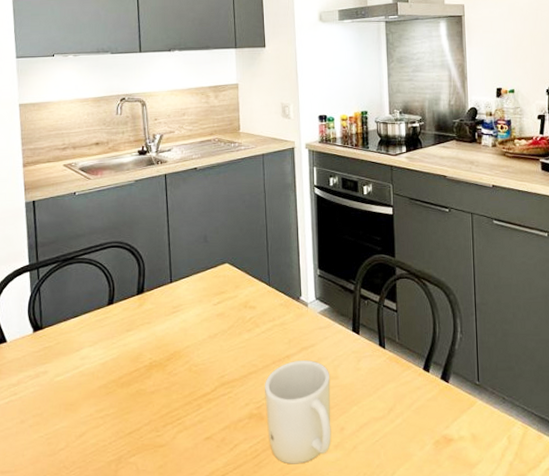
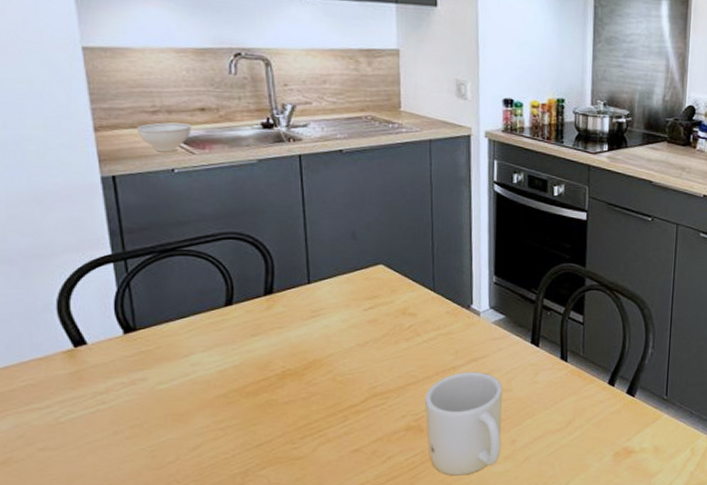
bowl: none [52,156,90,180] -> present [137,122,192,152]

